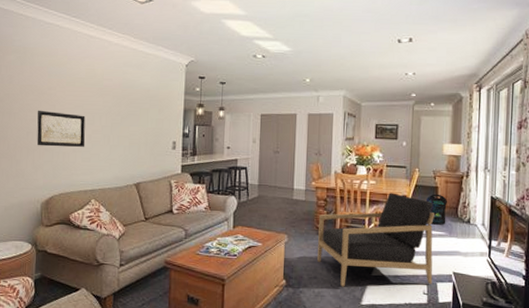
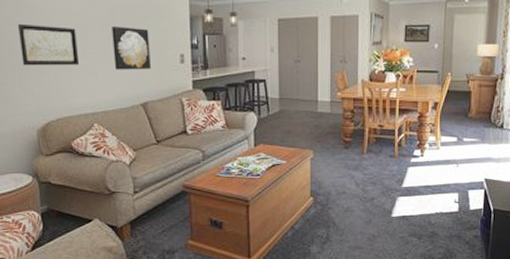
wall art: none [115,115,147,154] -> present [112,27,151,70]
armchair: present [317,193,435,287] -> none [346,100,467,201]
pouch: present [427,194,447,225] -> none [459,99,480,131]

